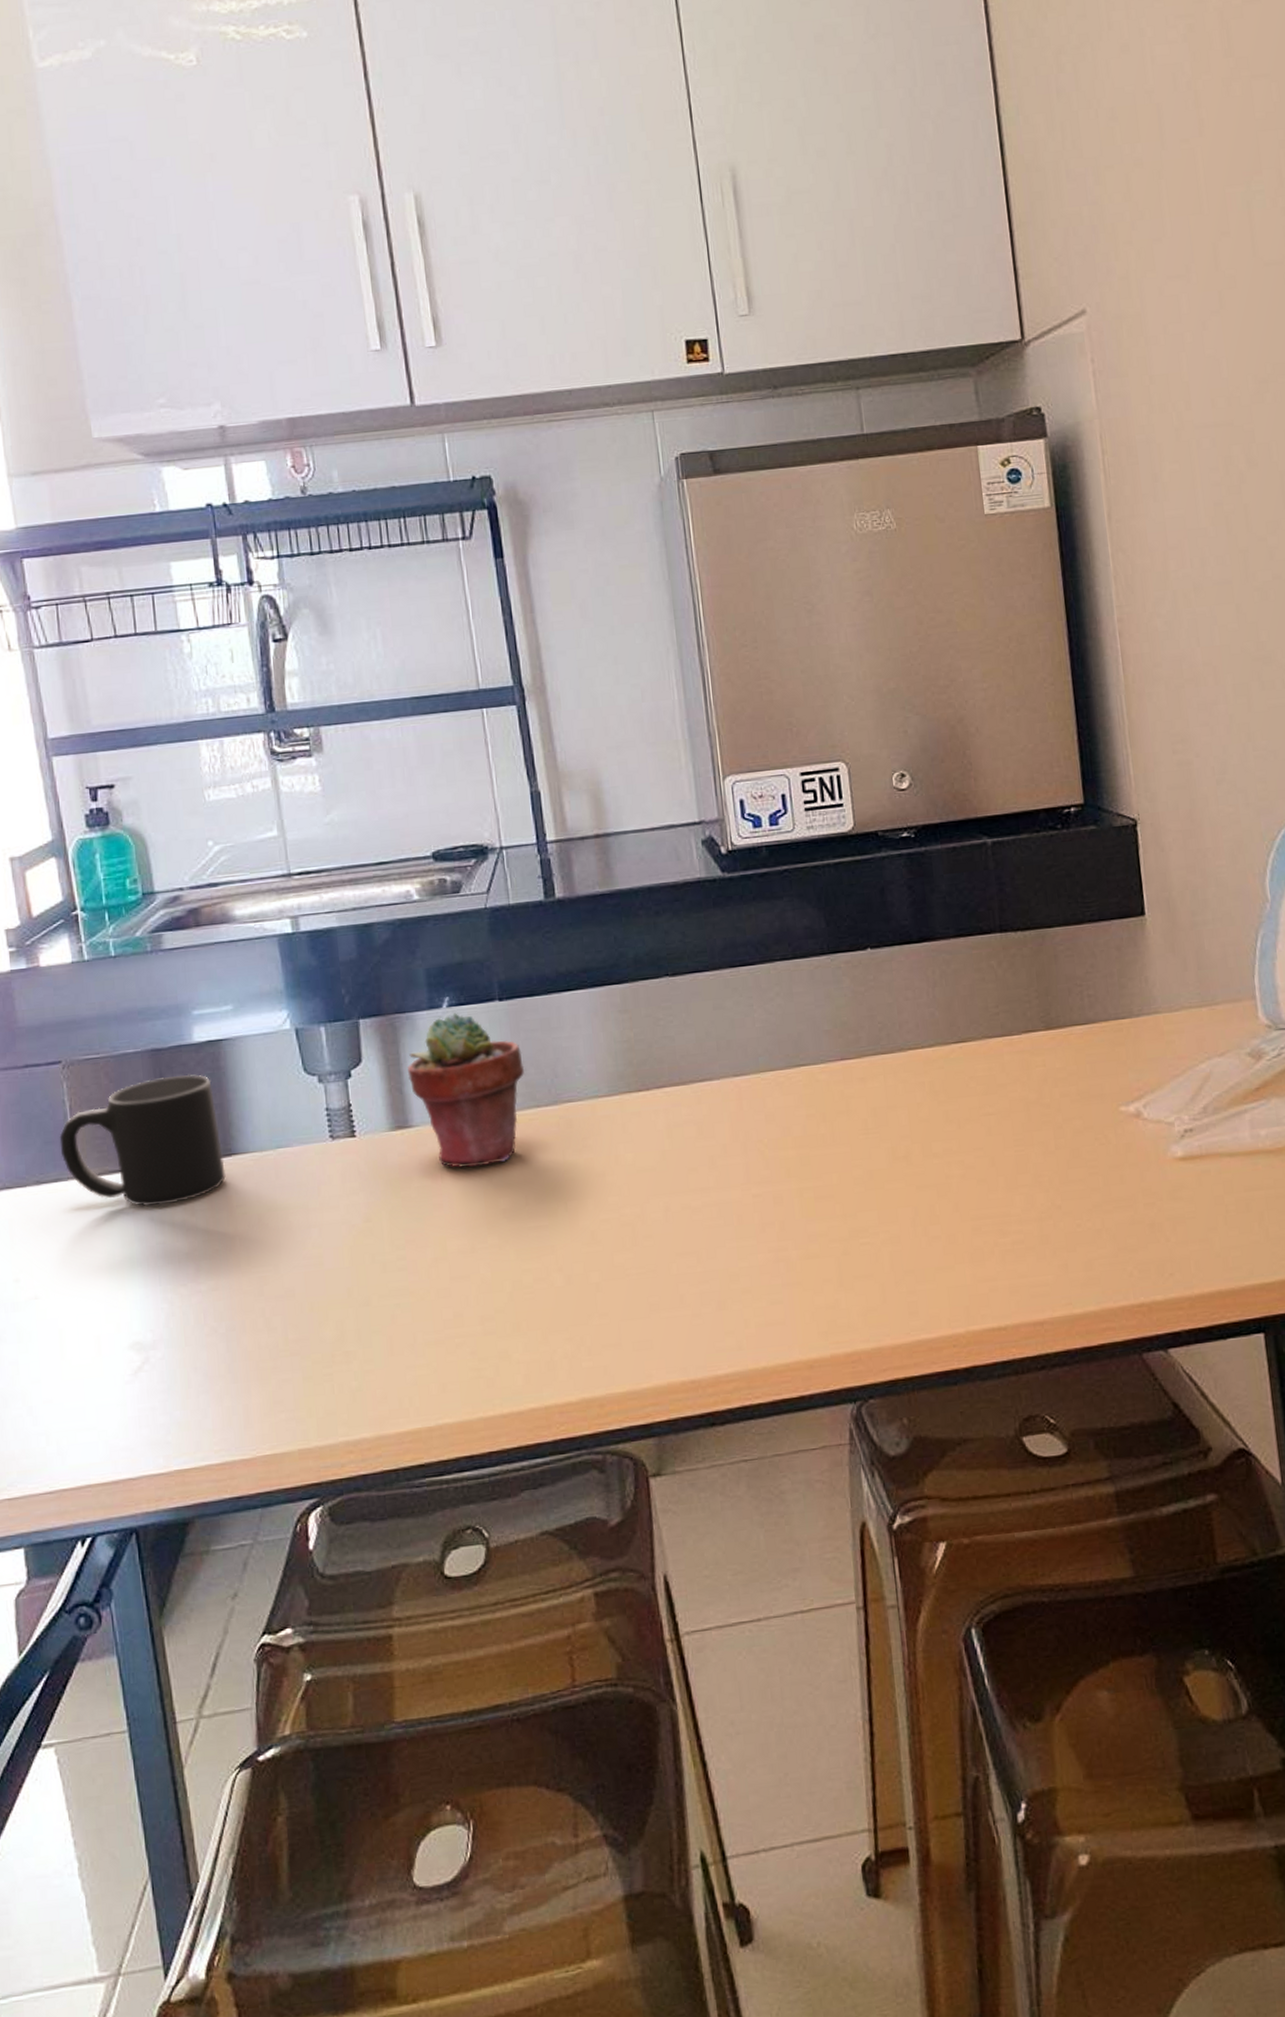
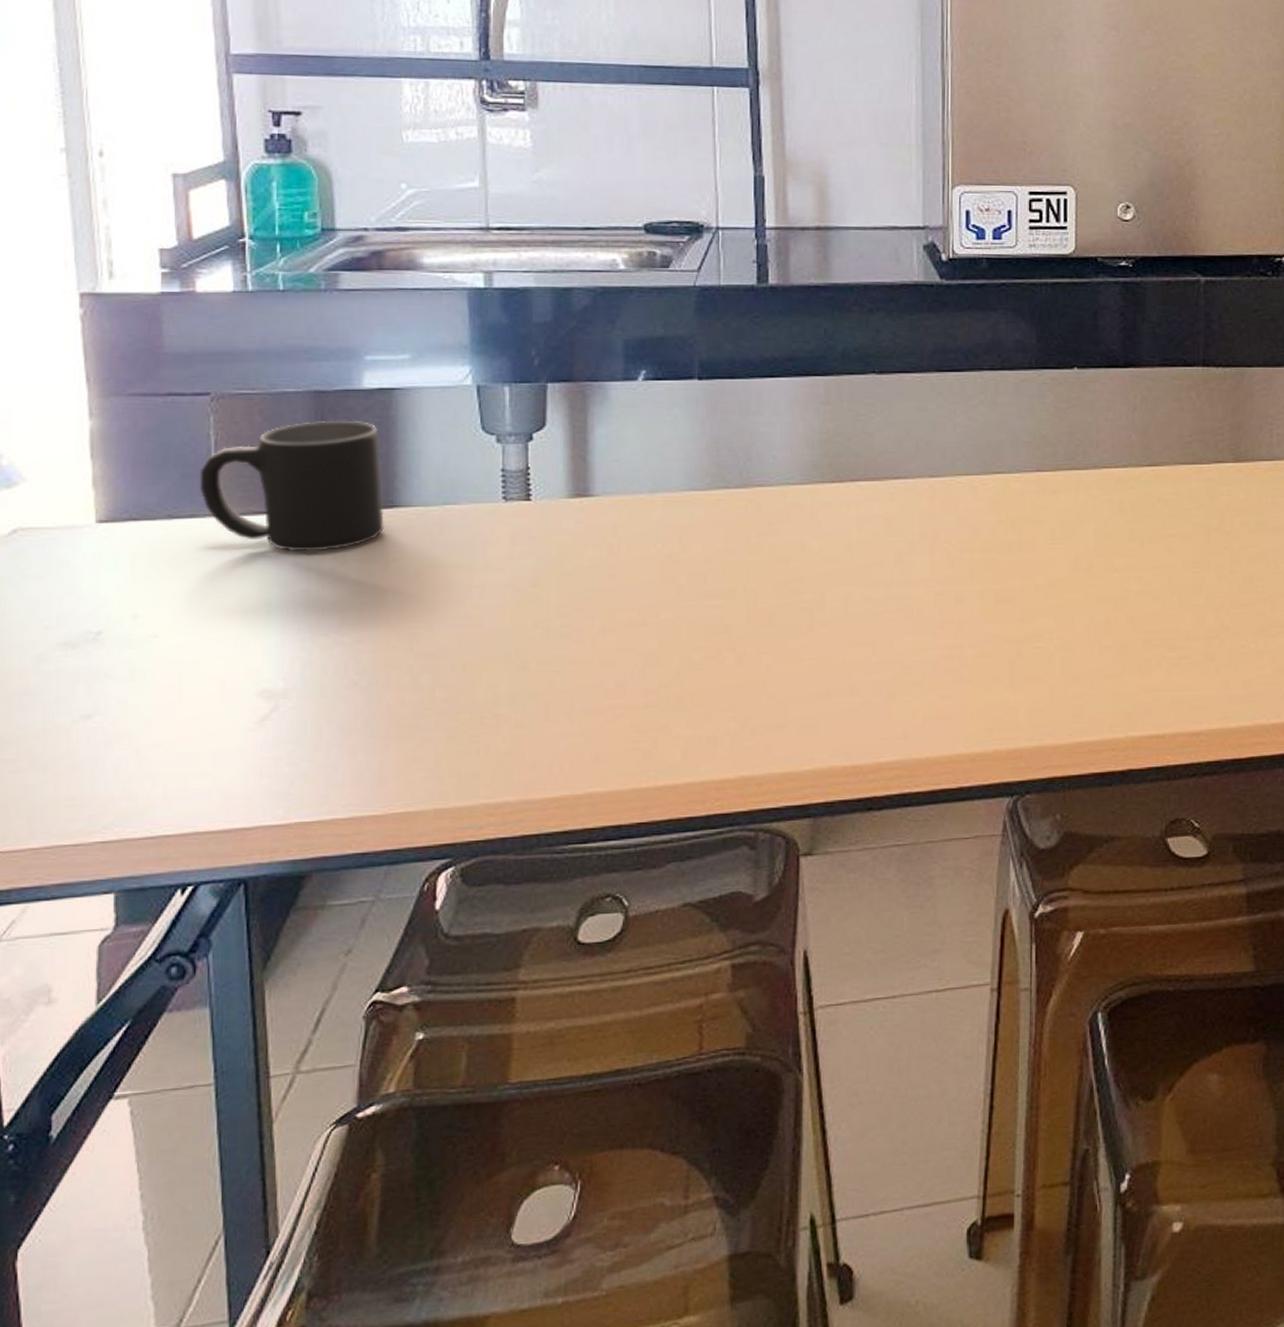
potted succulent: present [408,1013,524,1168] -> none [594,387,717,542]

